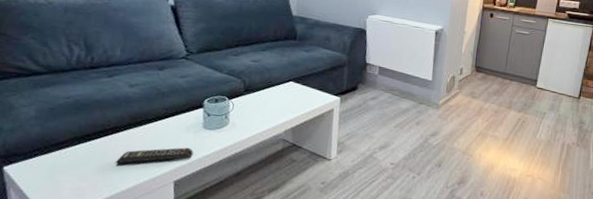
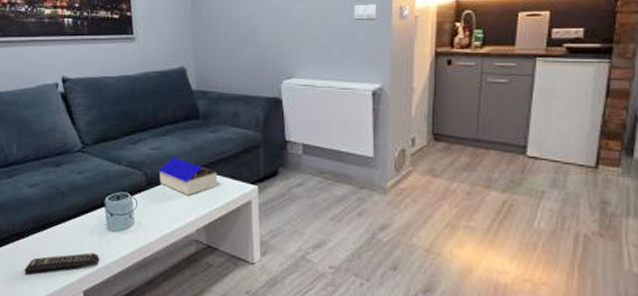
architectural model: none [256,69,307,102] -> present [158,157,218,195]

